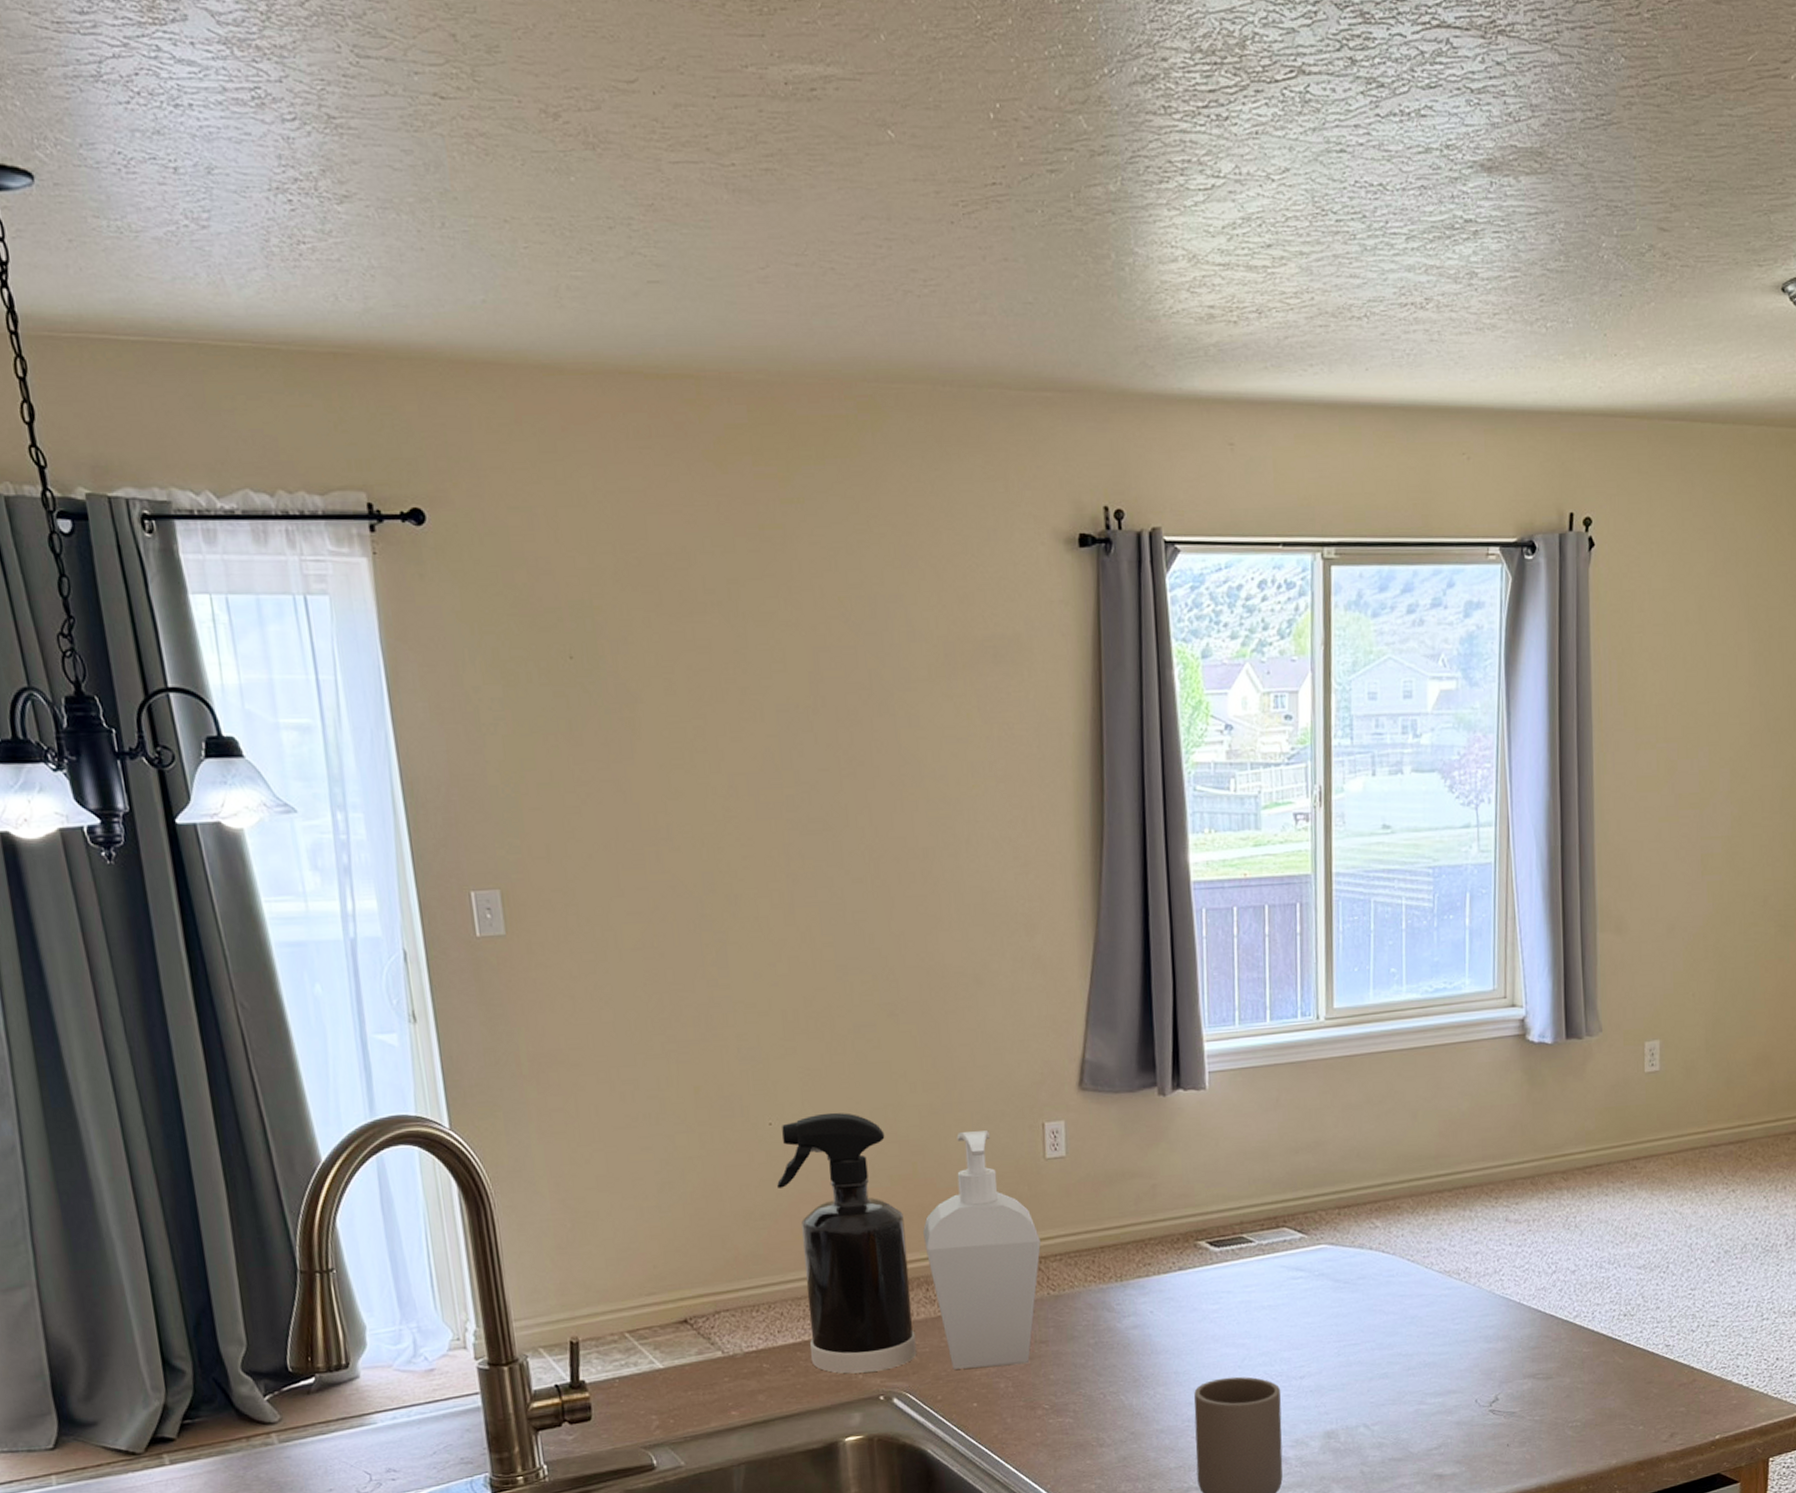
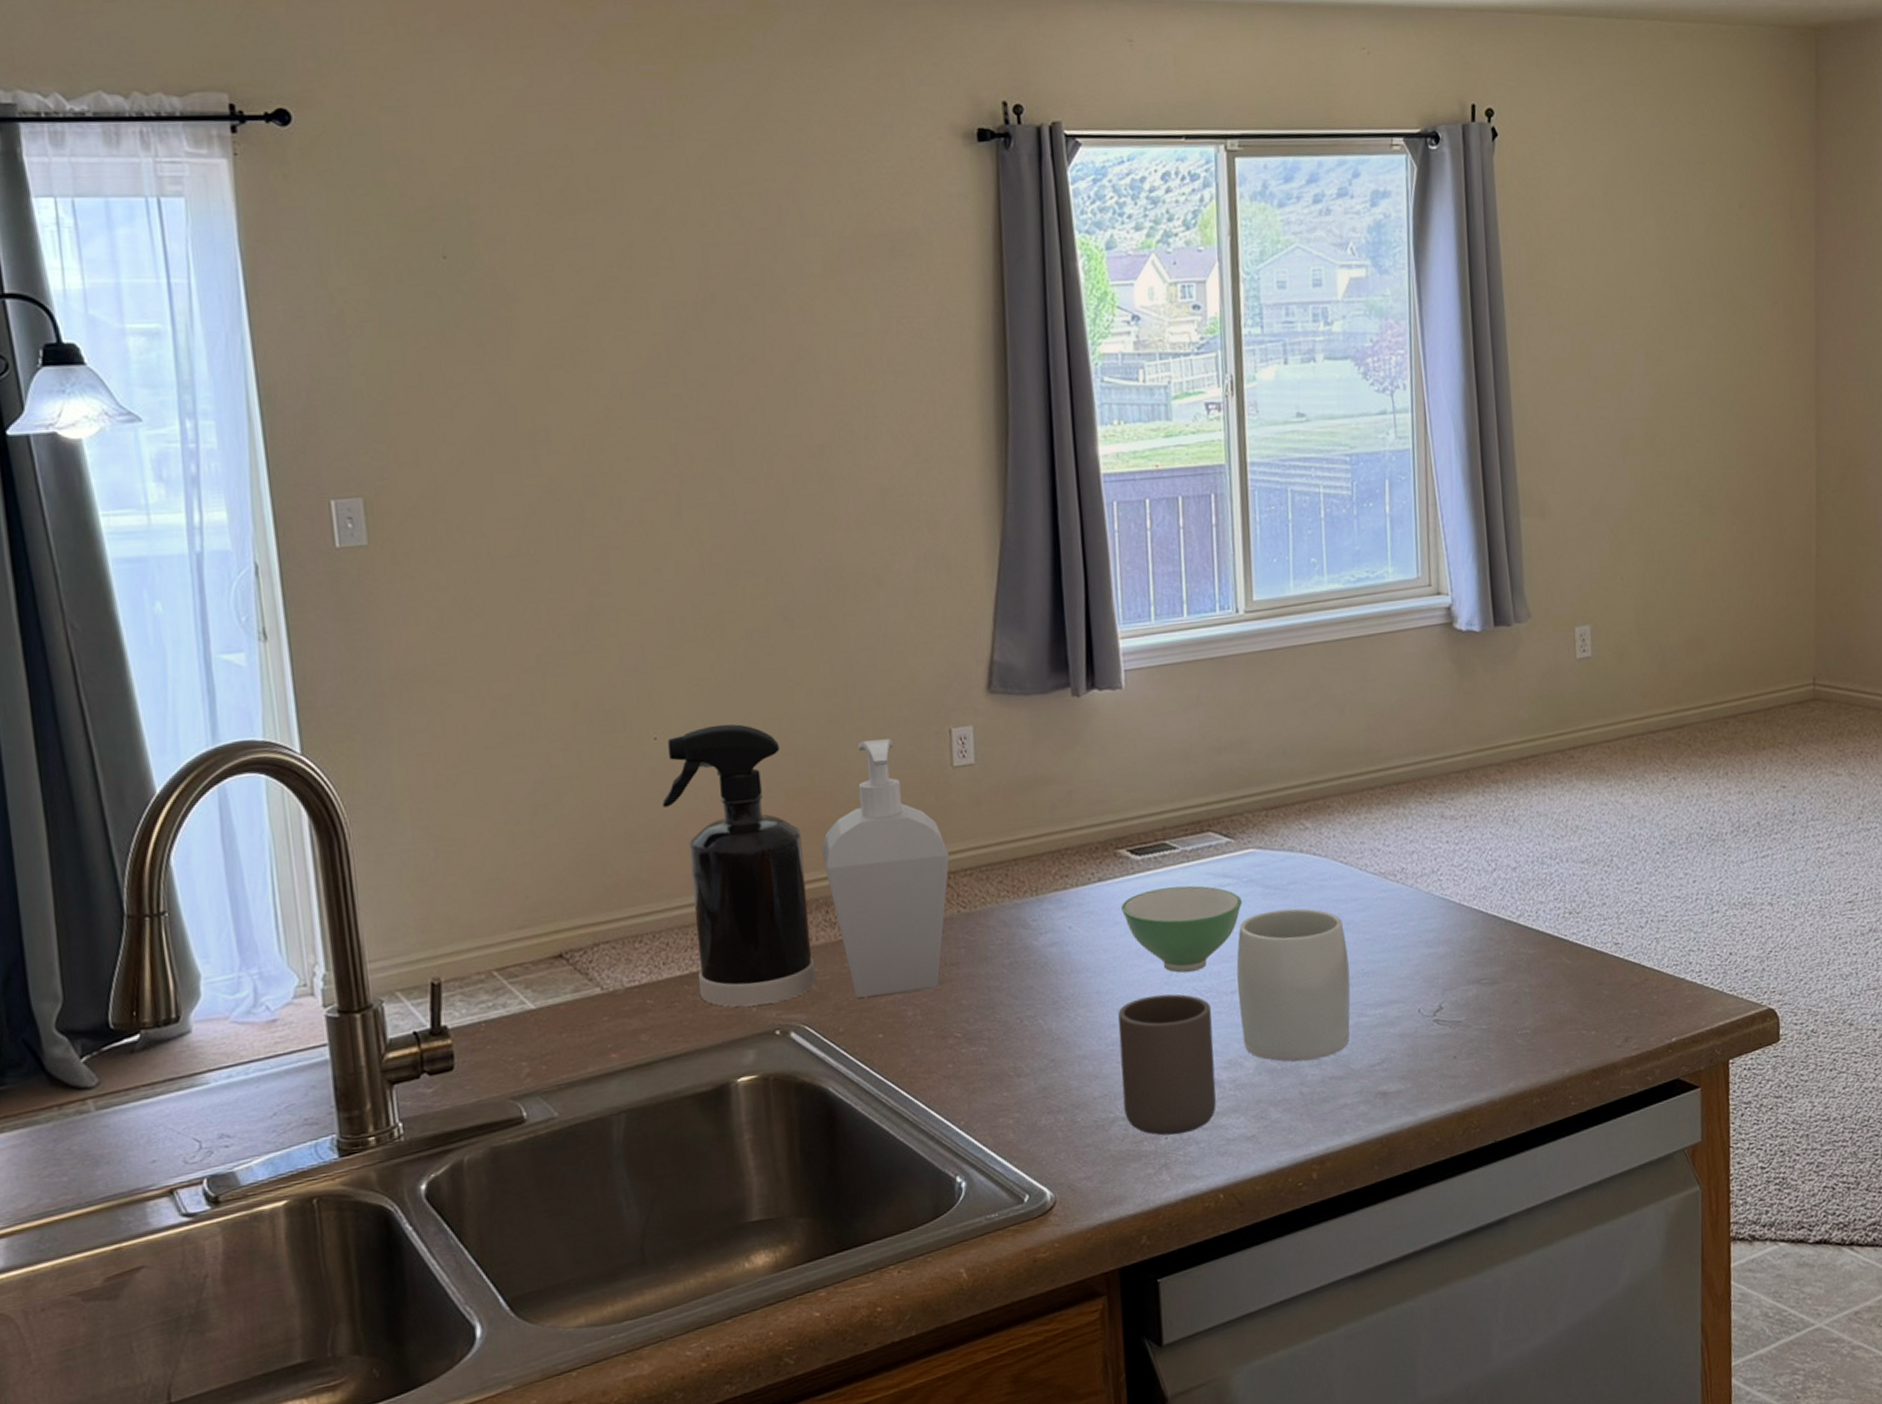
bowl: none [1200,1277,1313,1358] -> present [1121,885,1242,973]
mug: none [1306,1301,1412,1444] -> present [1236,908,1351,1062]

